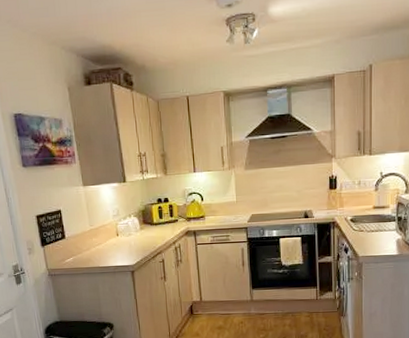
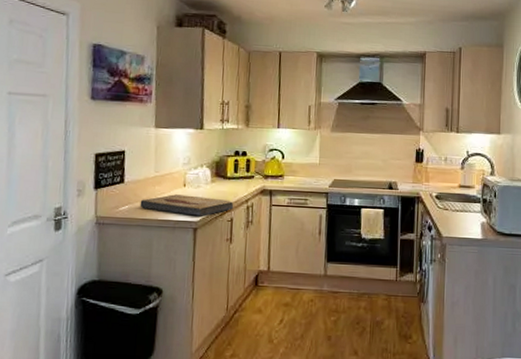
fish fossil: none [82,243,164,261] -> present [140,194,234,216]

